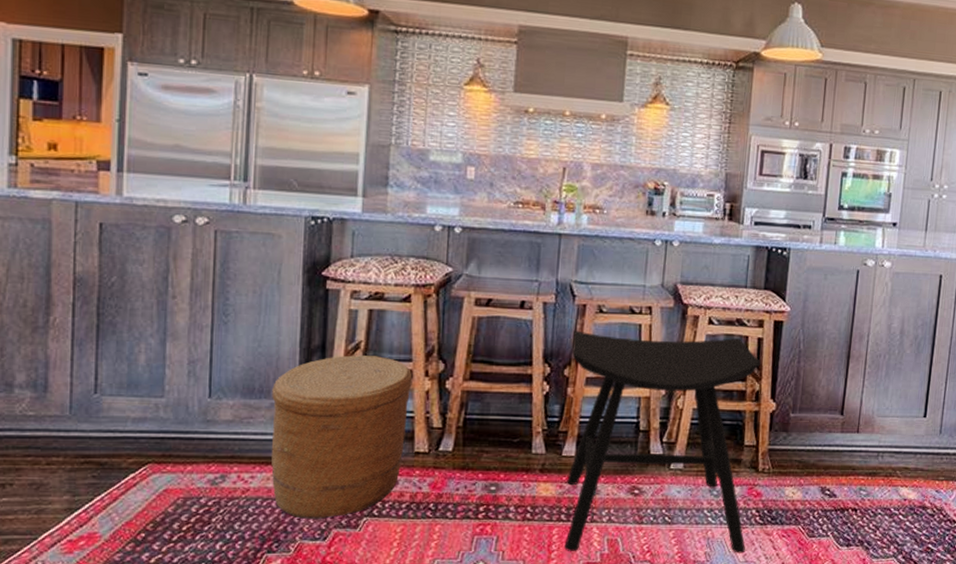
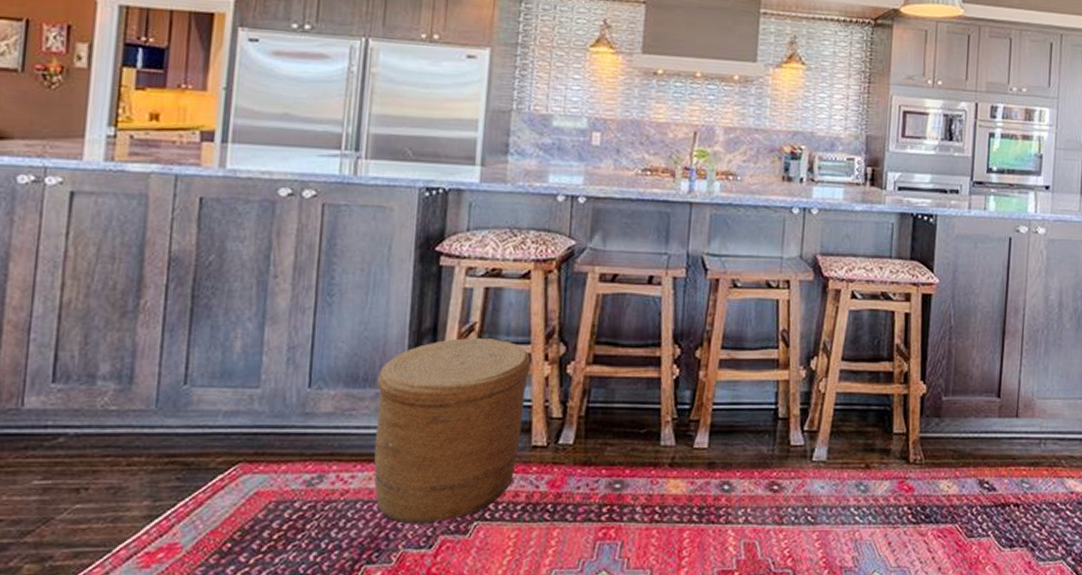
stool: present [564,330,760,553] -> none [696,307,908,557]

